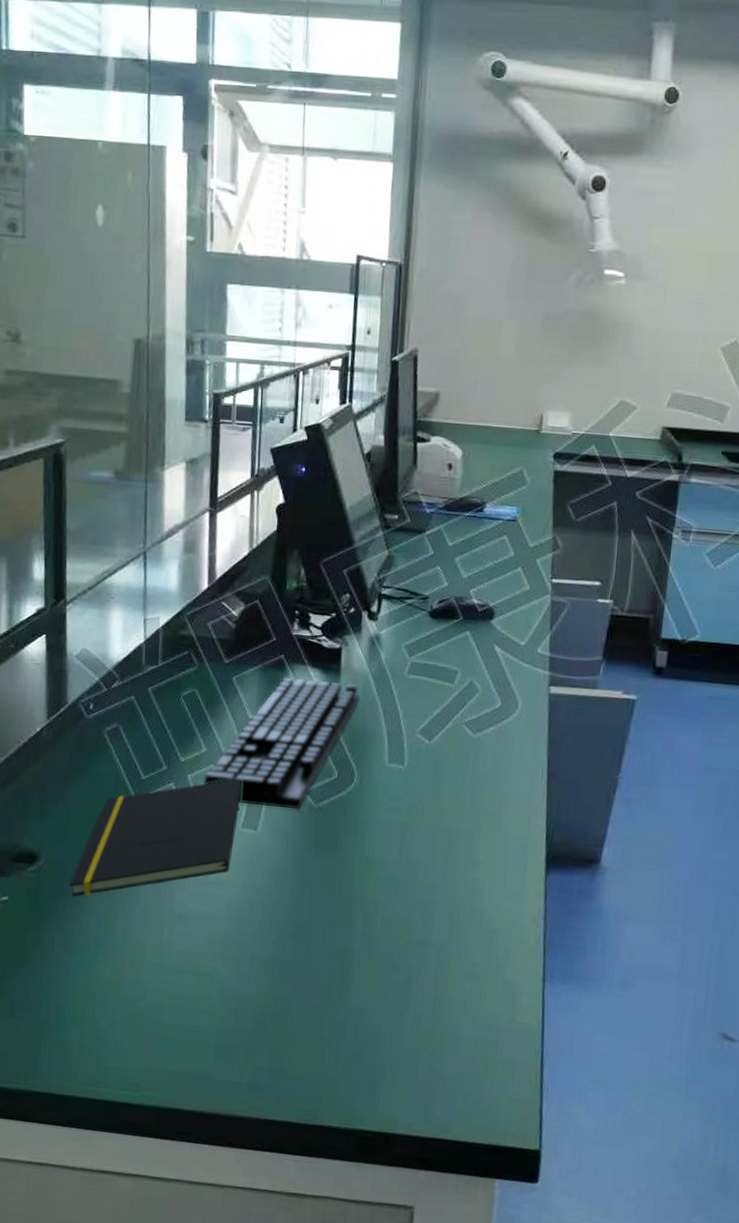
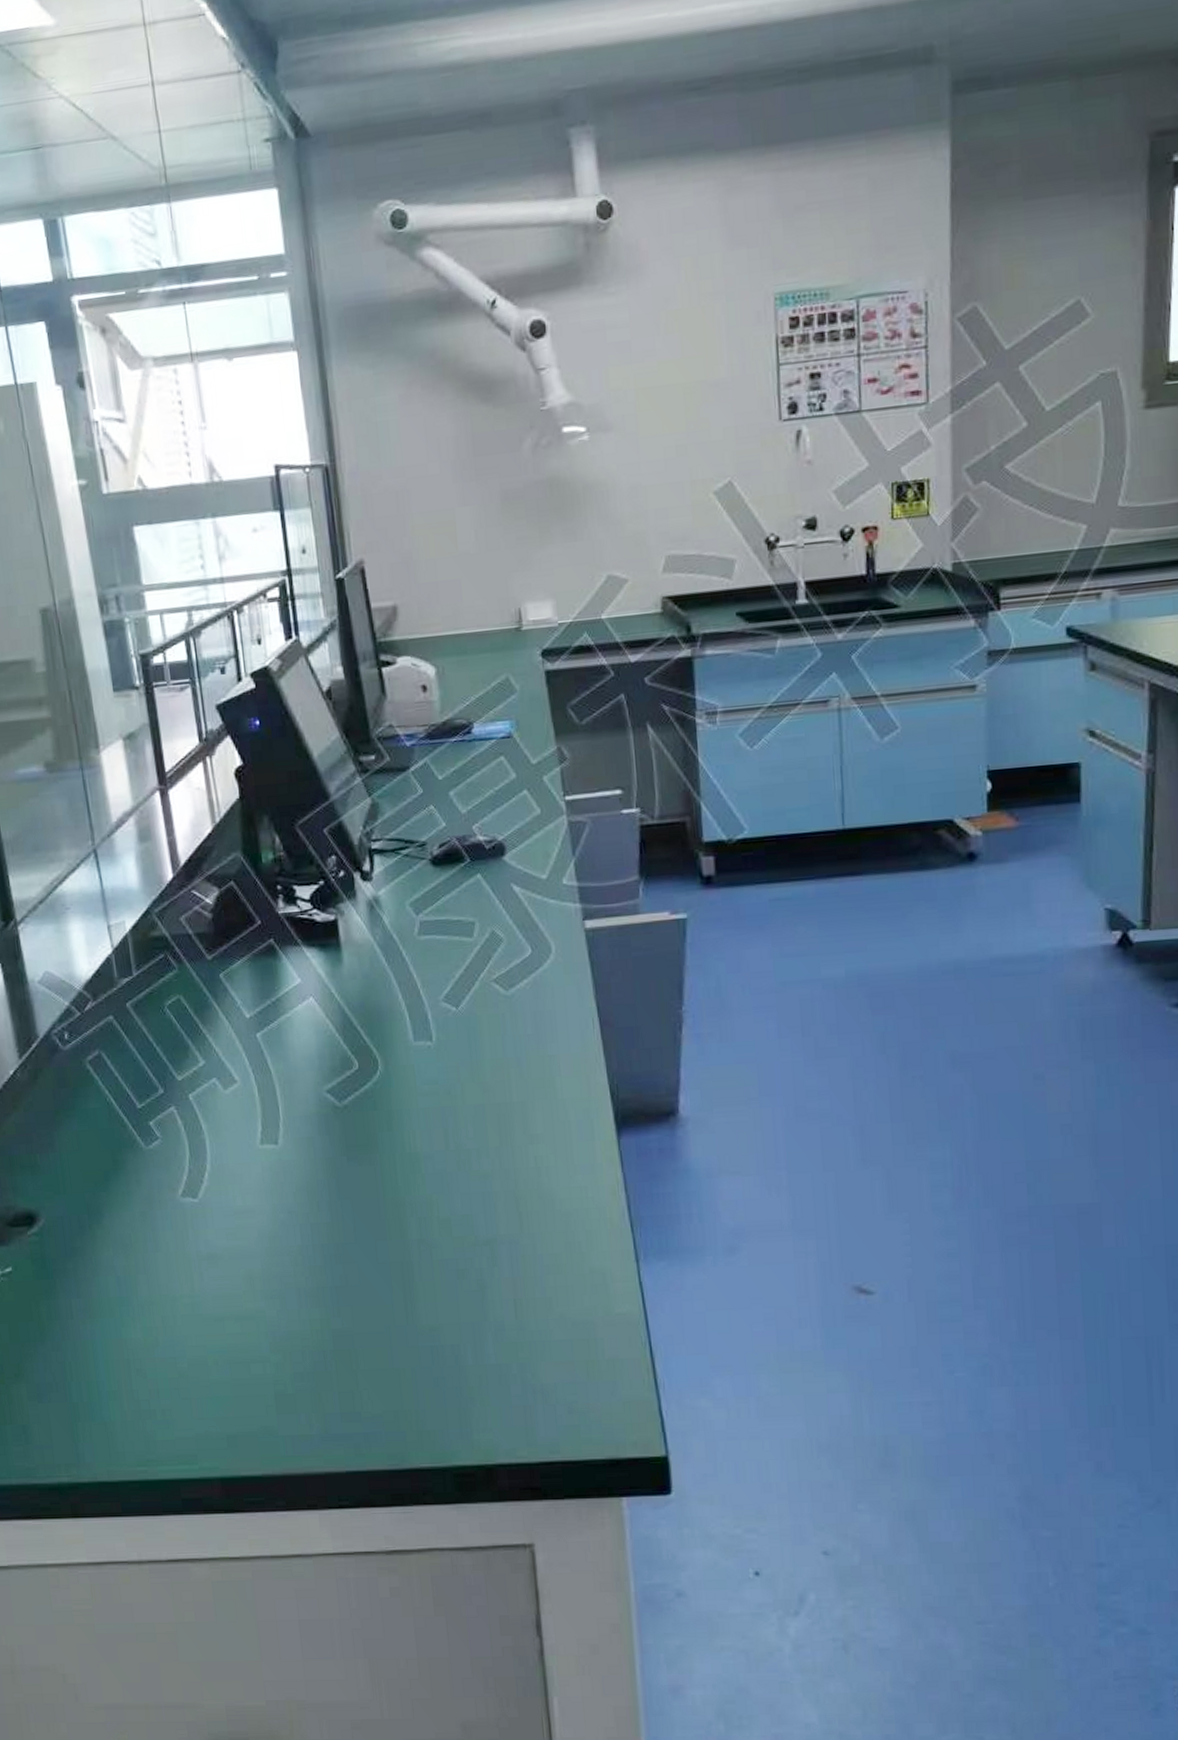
notepad: present [69,778,242,897] -> none [77,1089,255,1255]
keyboard: present [203,677,361,810] -> none [207,957,370,1116]

